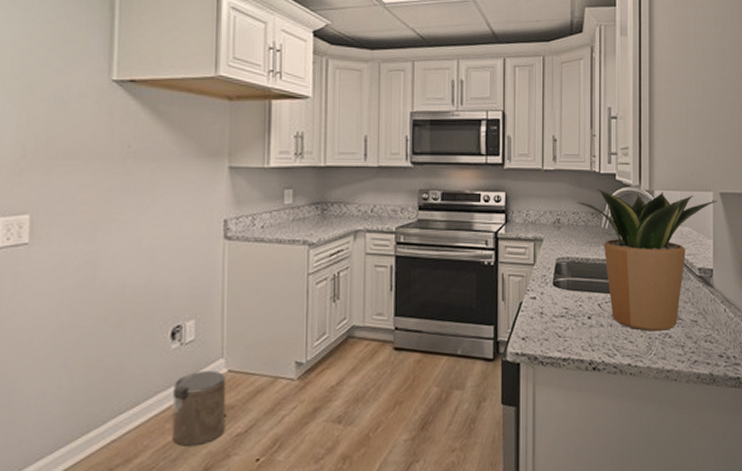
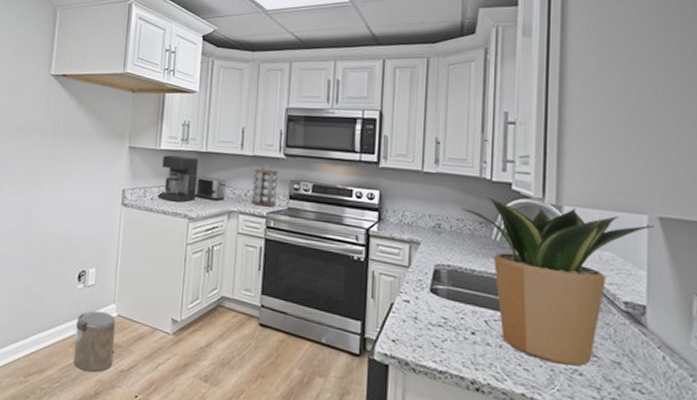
coffee maker: none [269,172,317,227] -> present [157,155,199,202]
toaster: none [314,194,349,222] -> present [195,176,226,201]
spice rack: none [378,174,406,221] -> present [251,164,278,207]

